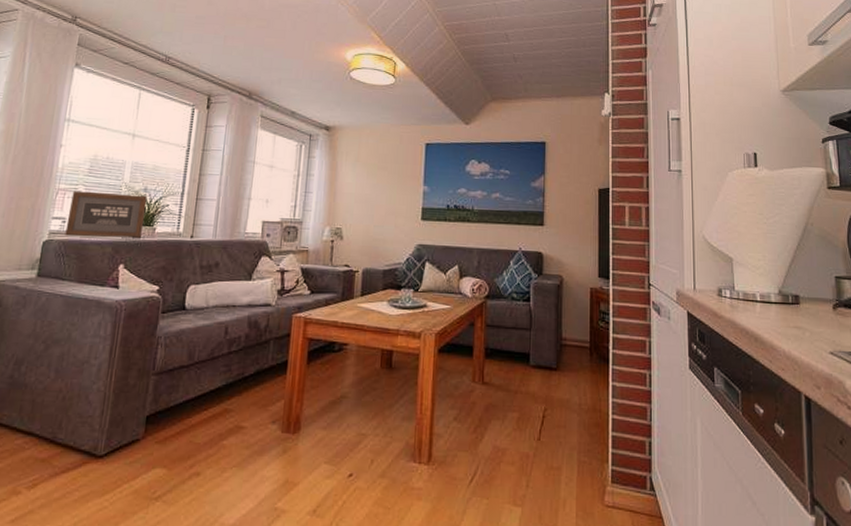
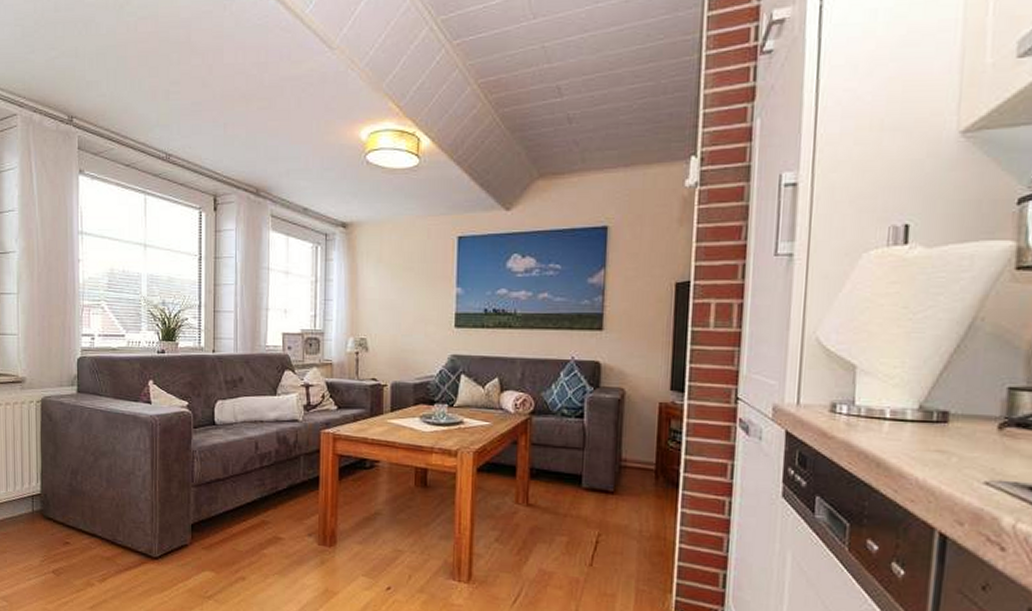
picture frame: present [65,190,147,238] -> none [95,307,166,354]

